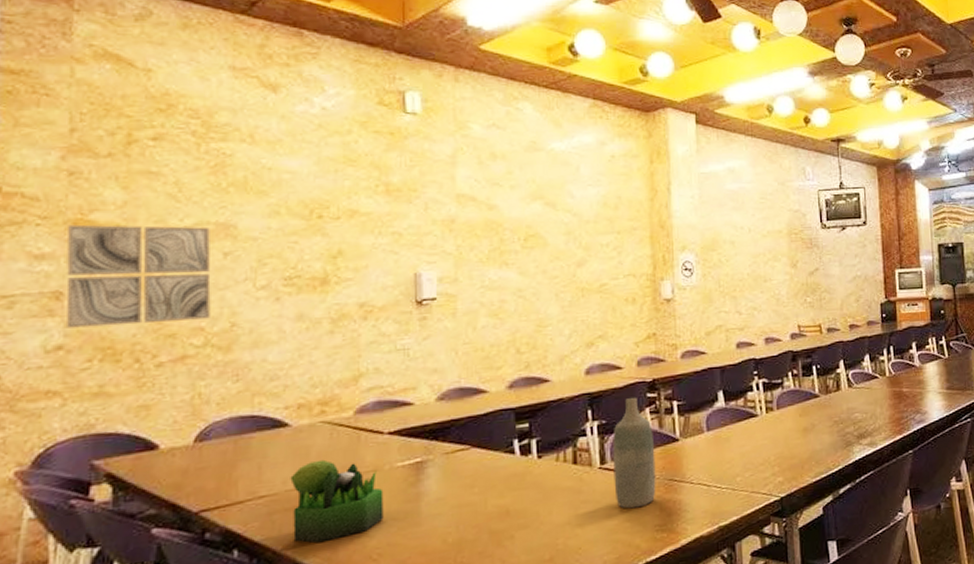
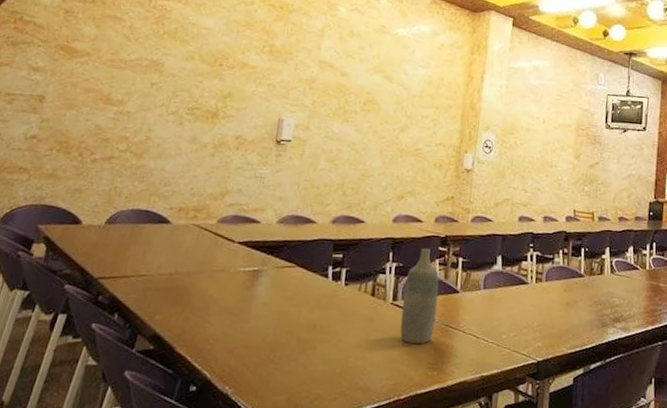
wall art: present [66,224,211,328] -> none [42,48,146,131]
plant: present [290,459,383,543] -> none [156,254,227,321]

